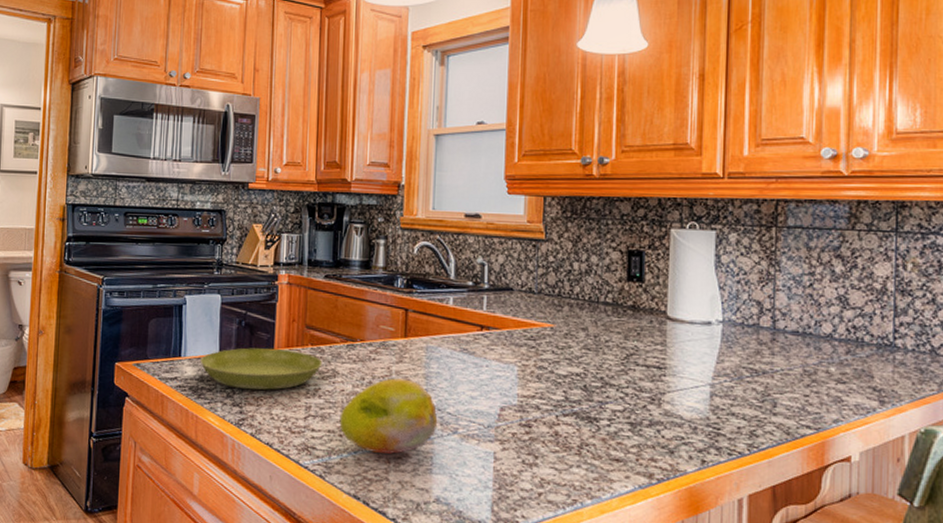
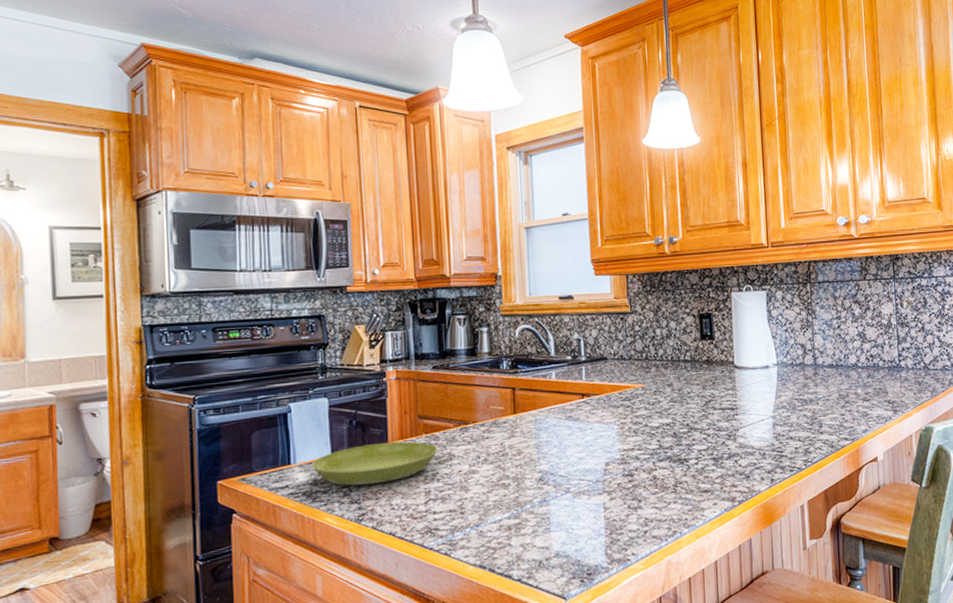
fruit: present [339,378,438,454] -> none [459,451,552,523]

